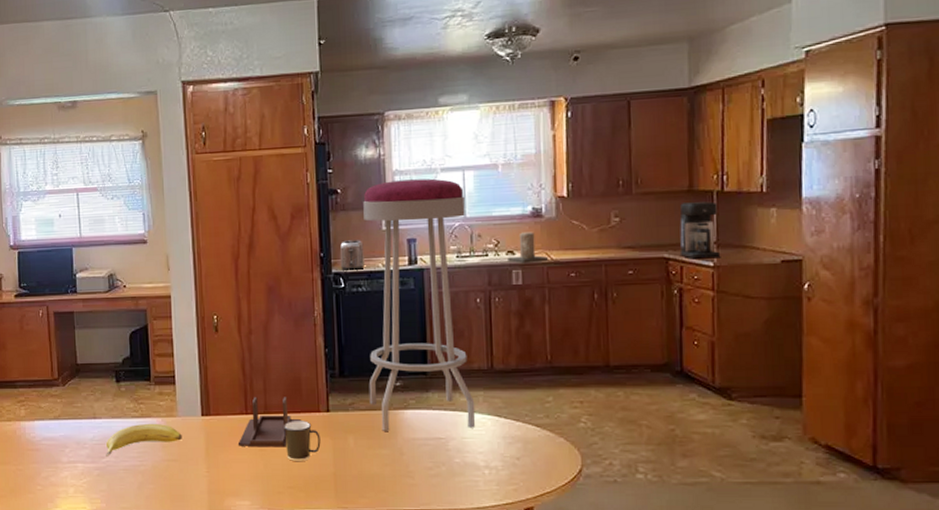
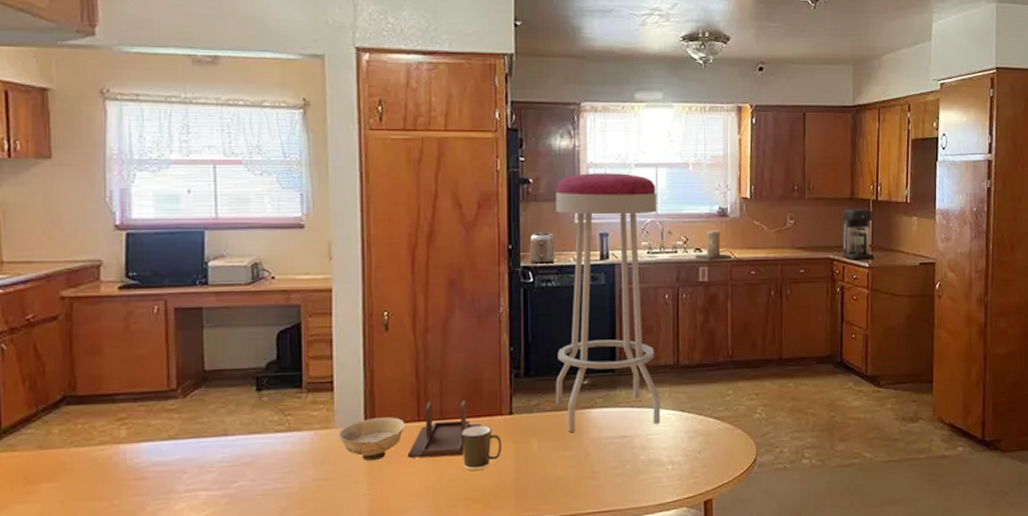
fruit: present [106,423,182,456] -> none [239,437,339,480]
bowl: none [180,409,235,447] -> present [338,417,405,461]

